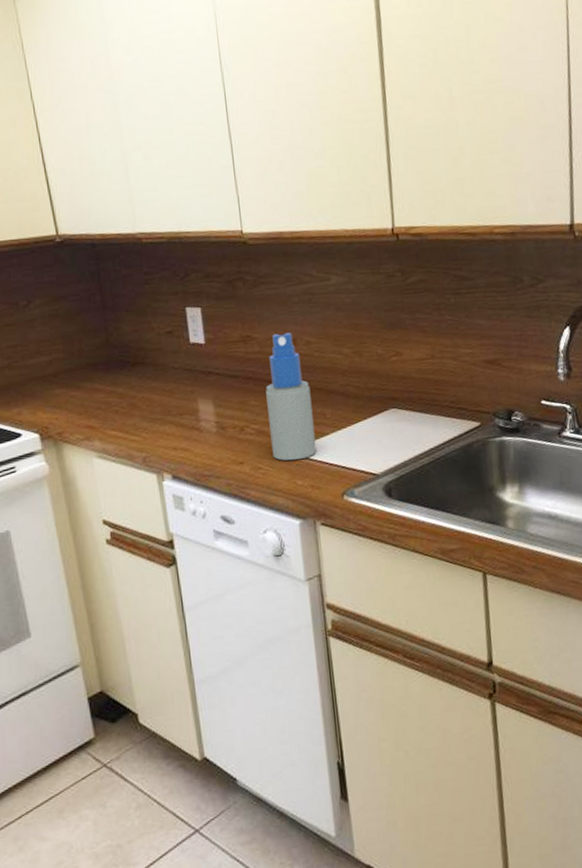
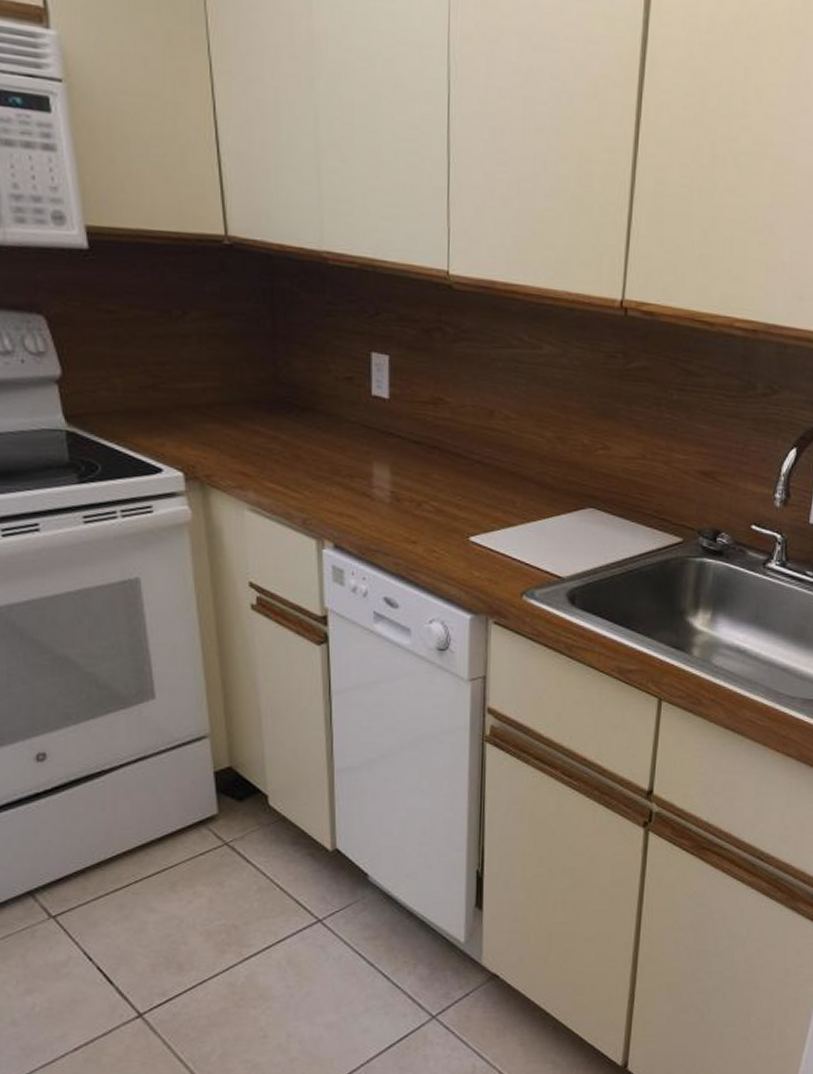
spray bottle: present [265,332,317,461] -> none [450,401,502,548]

